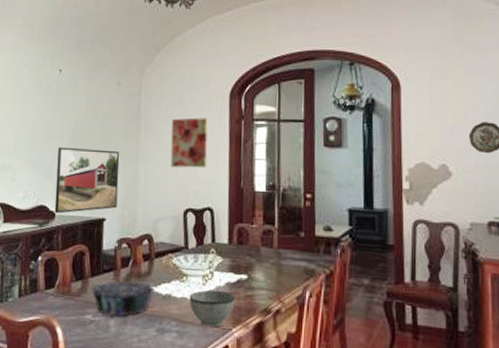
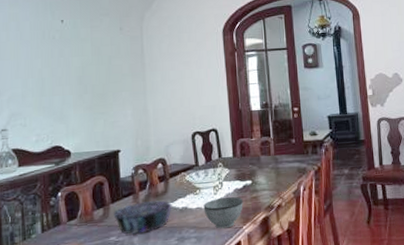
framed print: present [54,146,120,214] -> none [67,89,130,152]
wall art: present [170,117,208,168] -> none [174,53,209,98]

